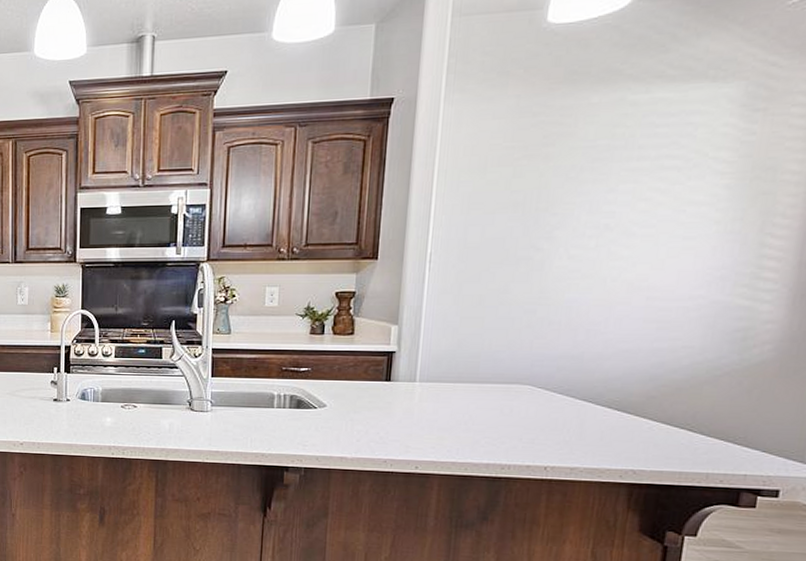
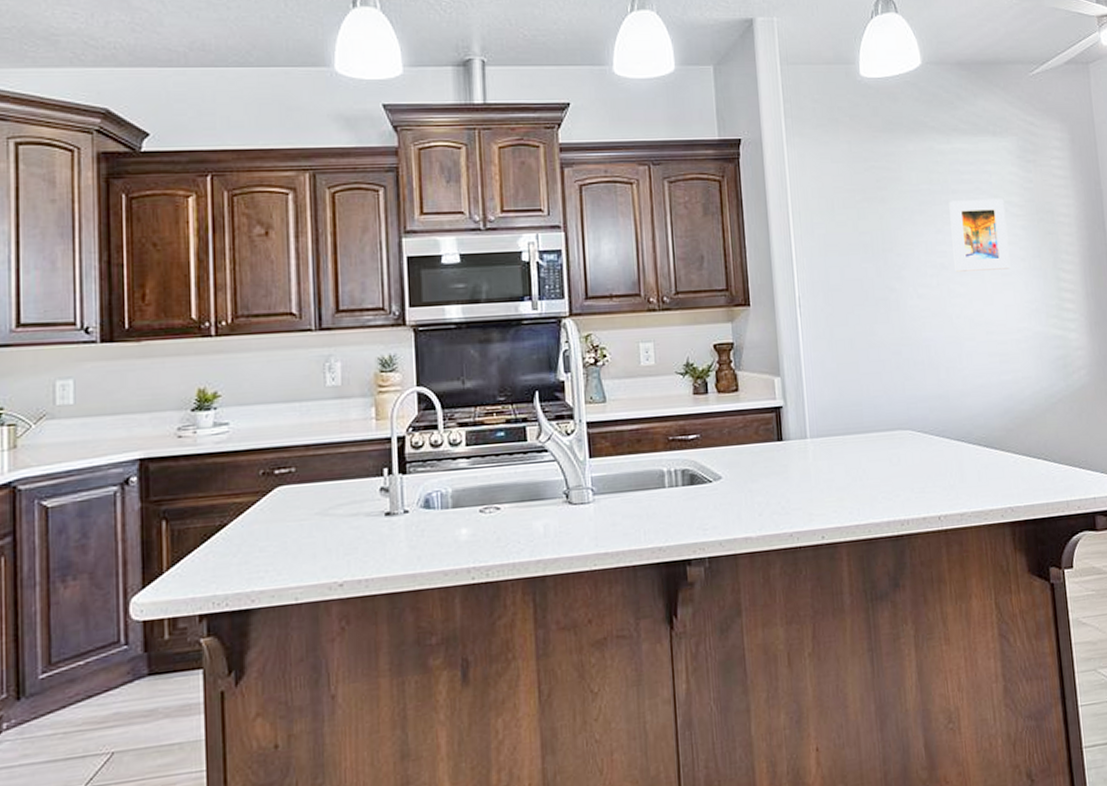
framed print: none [622,153,707,234] -> present [949,198,1010,272]

